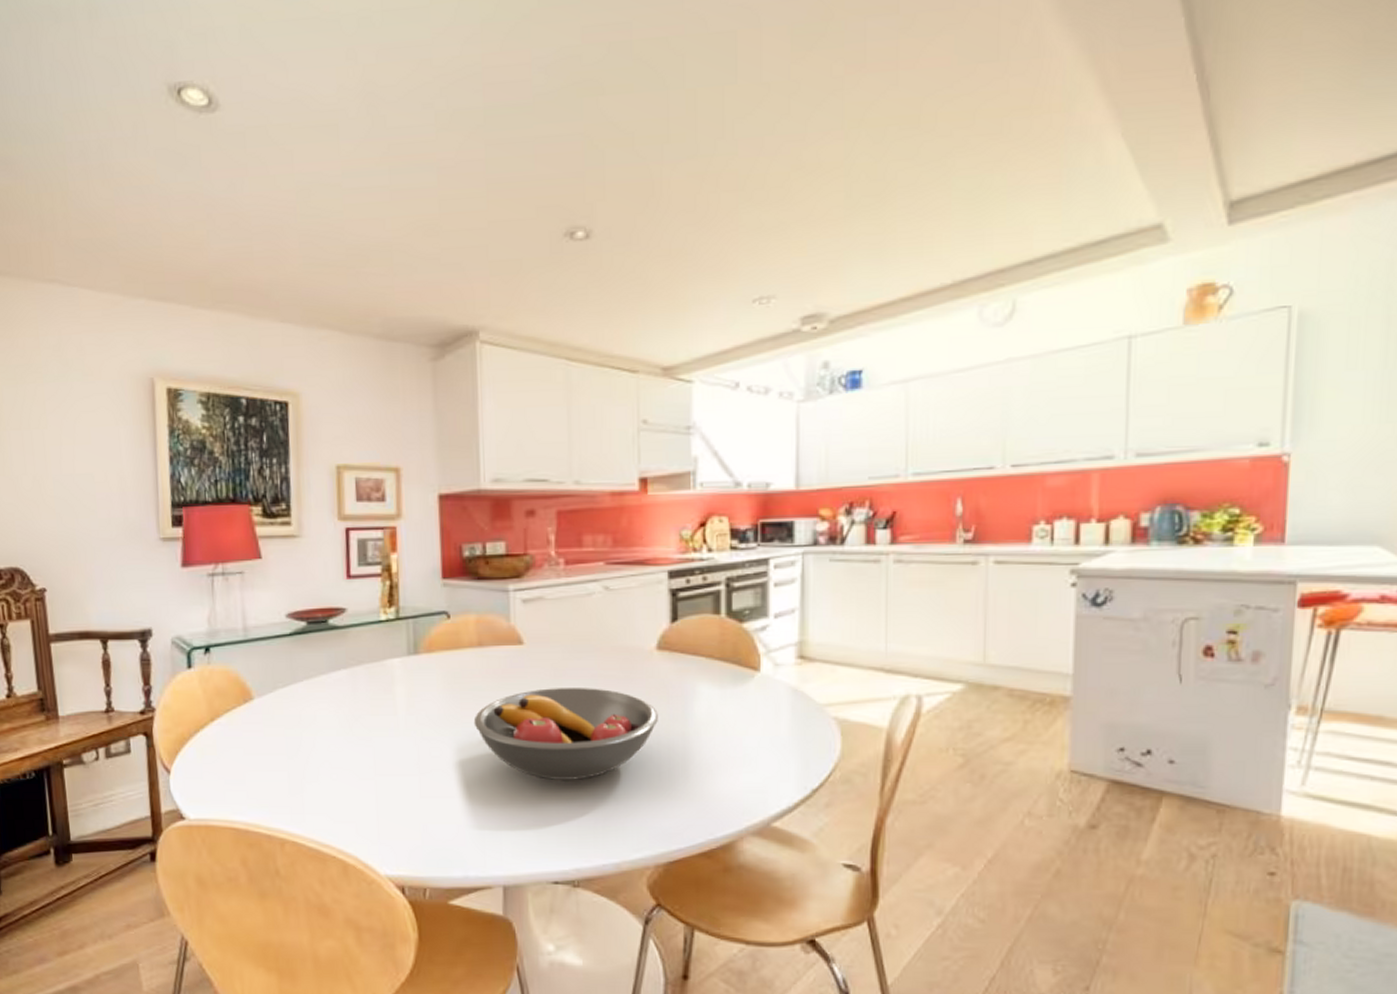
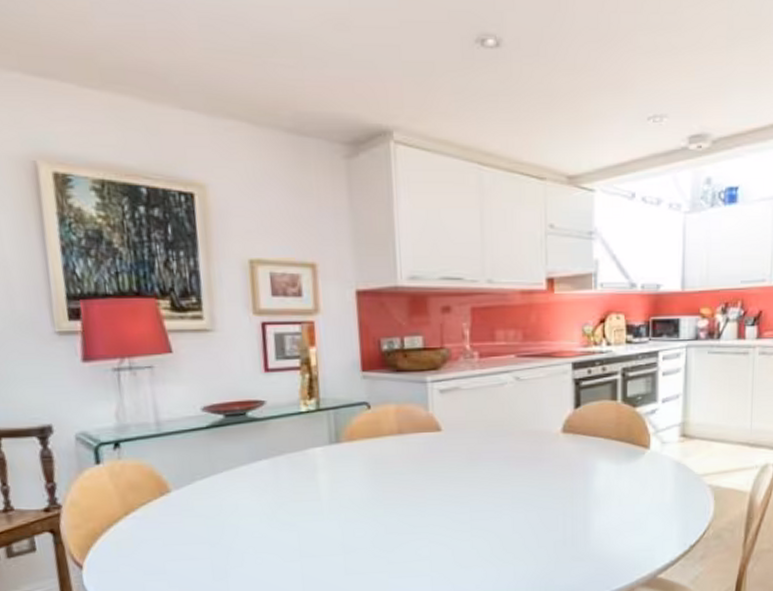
fruit bowl: present [473,688,658,780] -> none [395,468,563,551]

